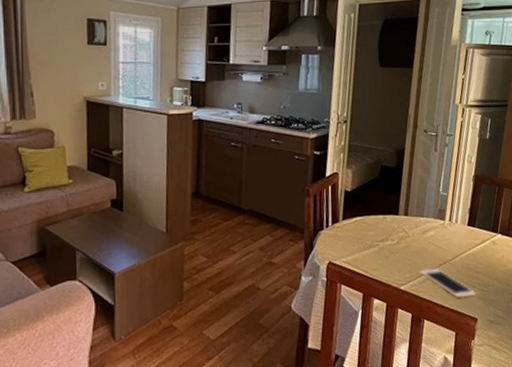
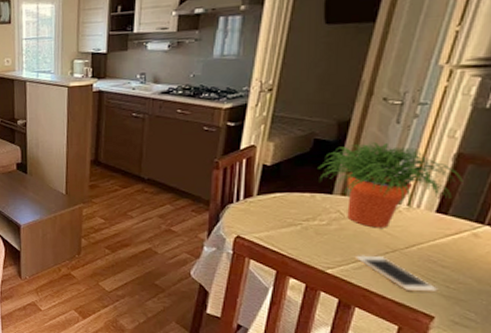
potted plant: none [386,166,481,243] -> present [318,141,463,228]

